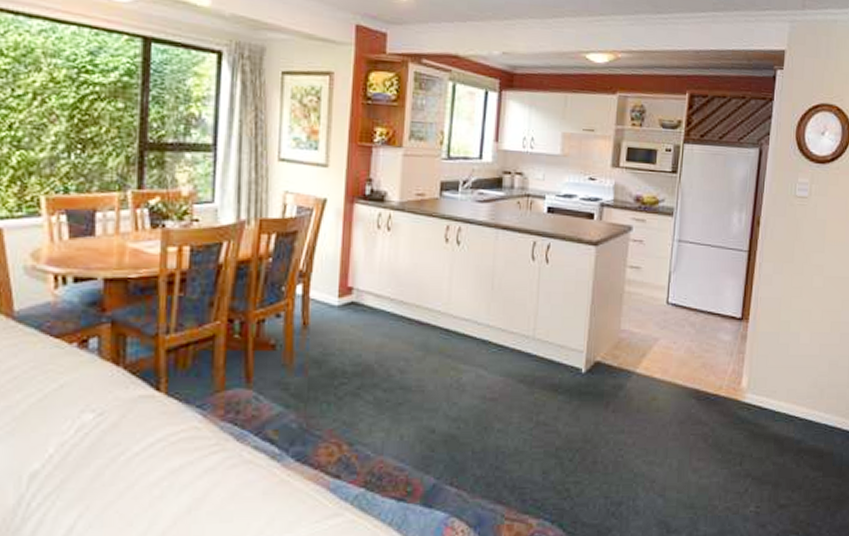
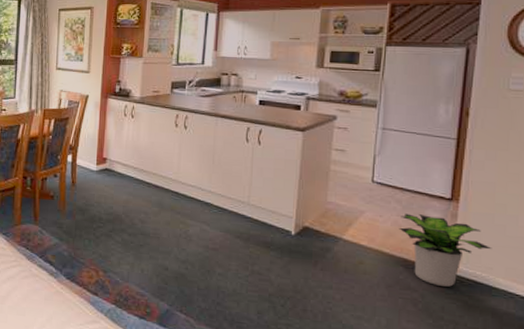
potted plant: none [692,338,777,416] -> present [399,213,492,287]

